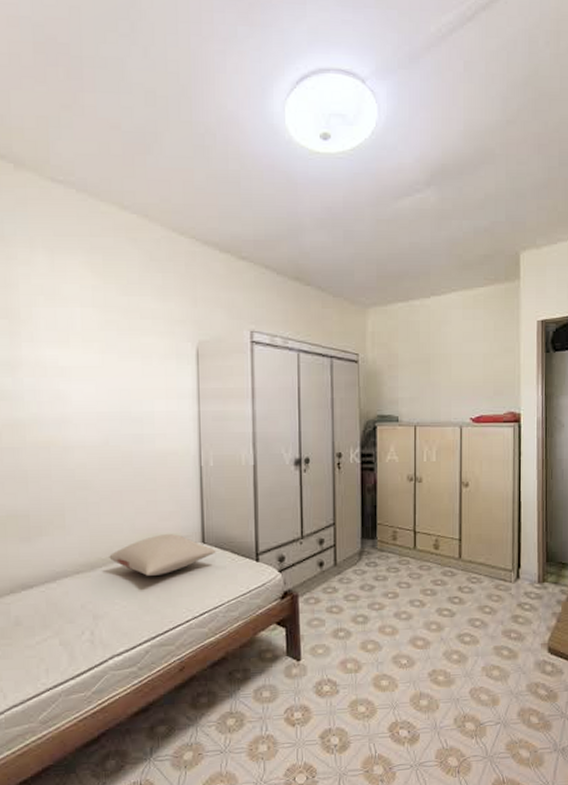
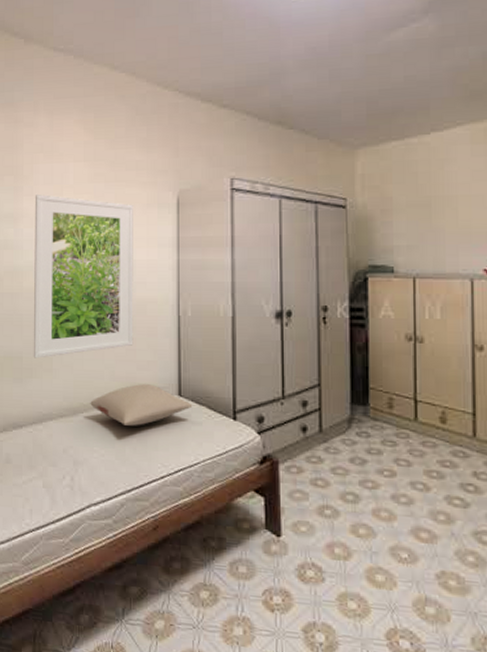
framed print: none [35,341,154,516] -> present [33,194,133,358]

